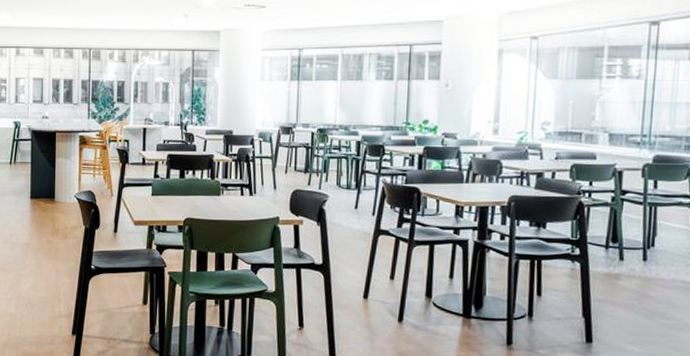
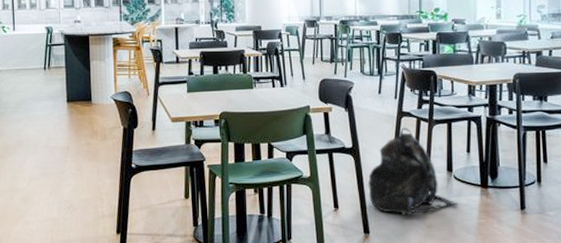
backpack: none [337,247,436,342] -> present [368,128,458,216]

